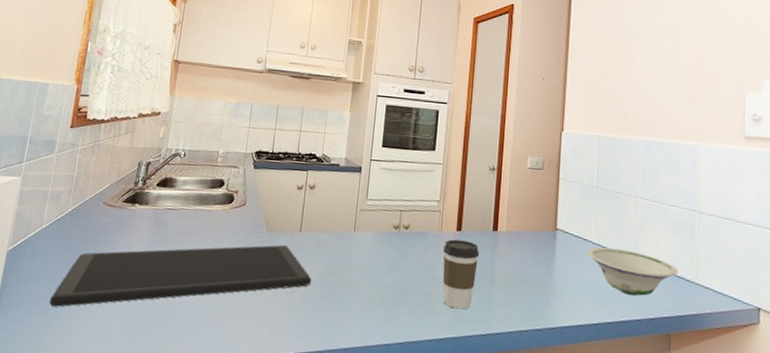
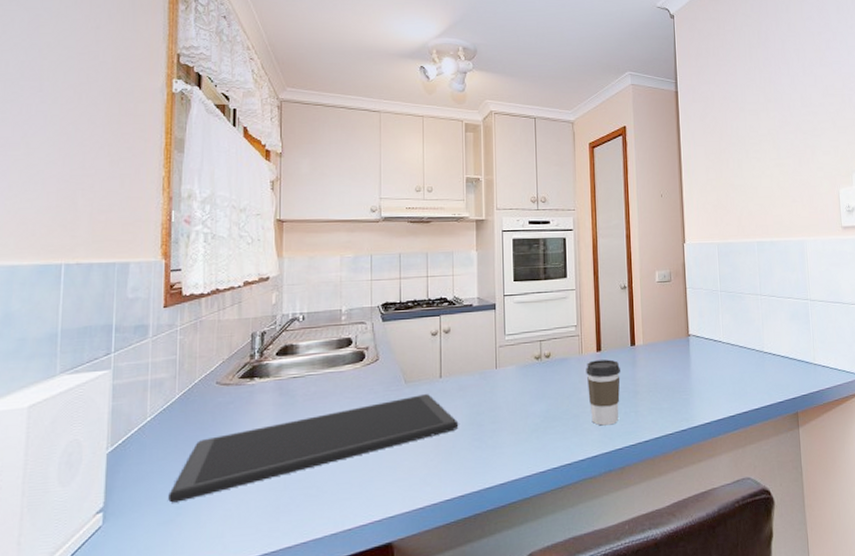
bowl: present [587,247,679,296] -> none [719,344,799,385]

